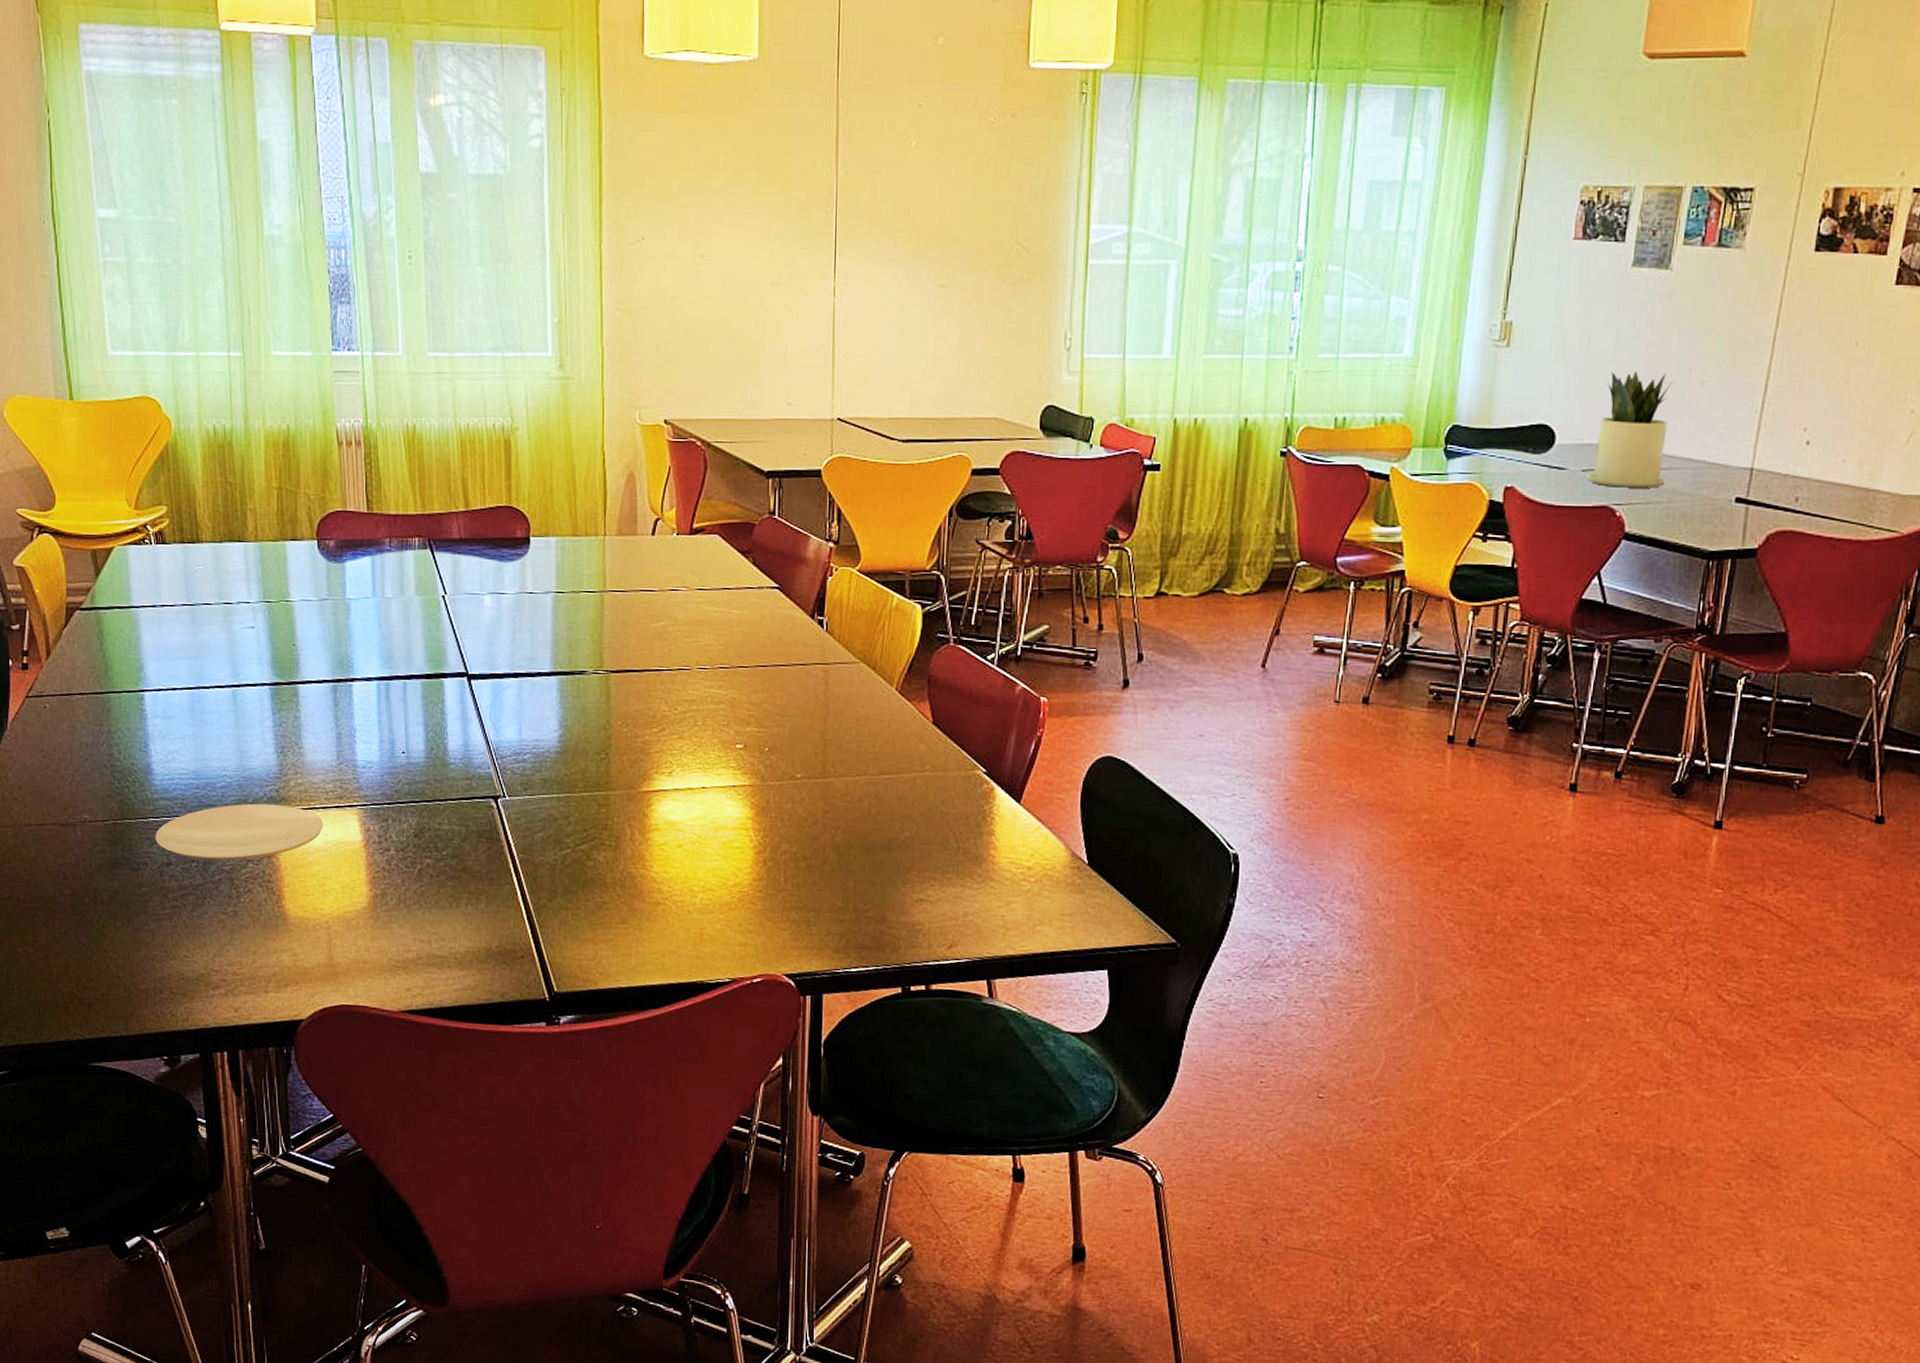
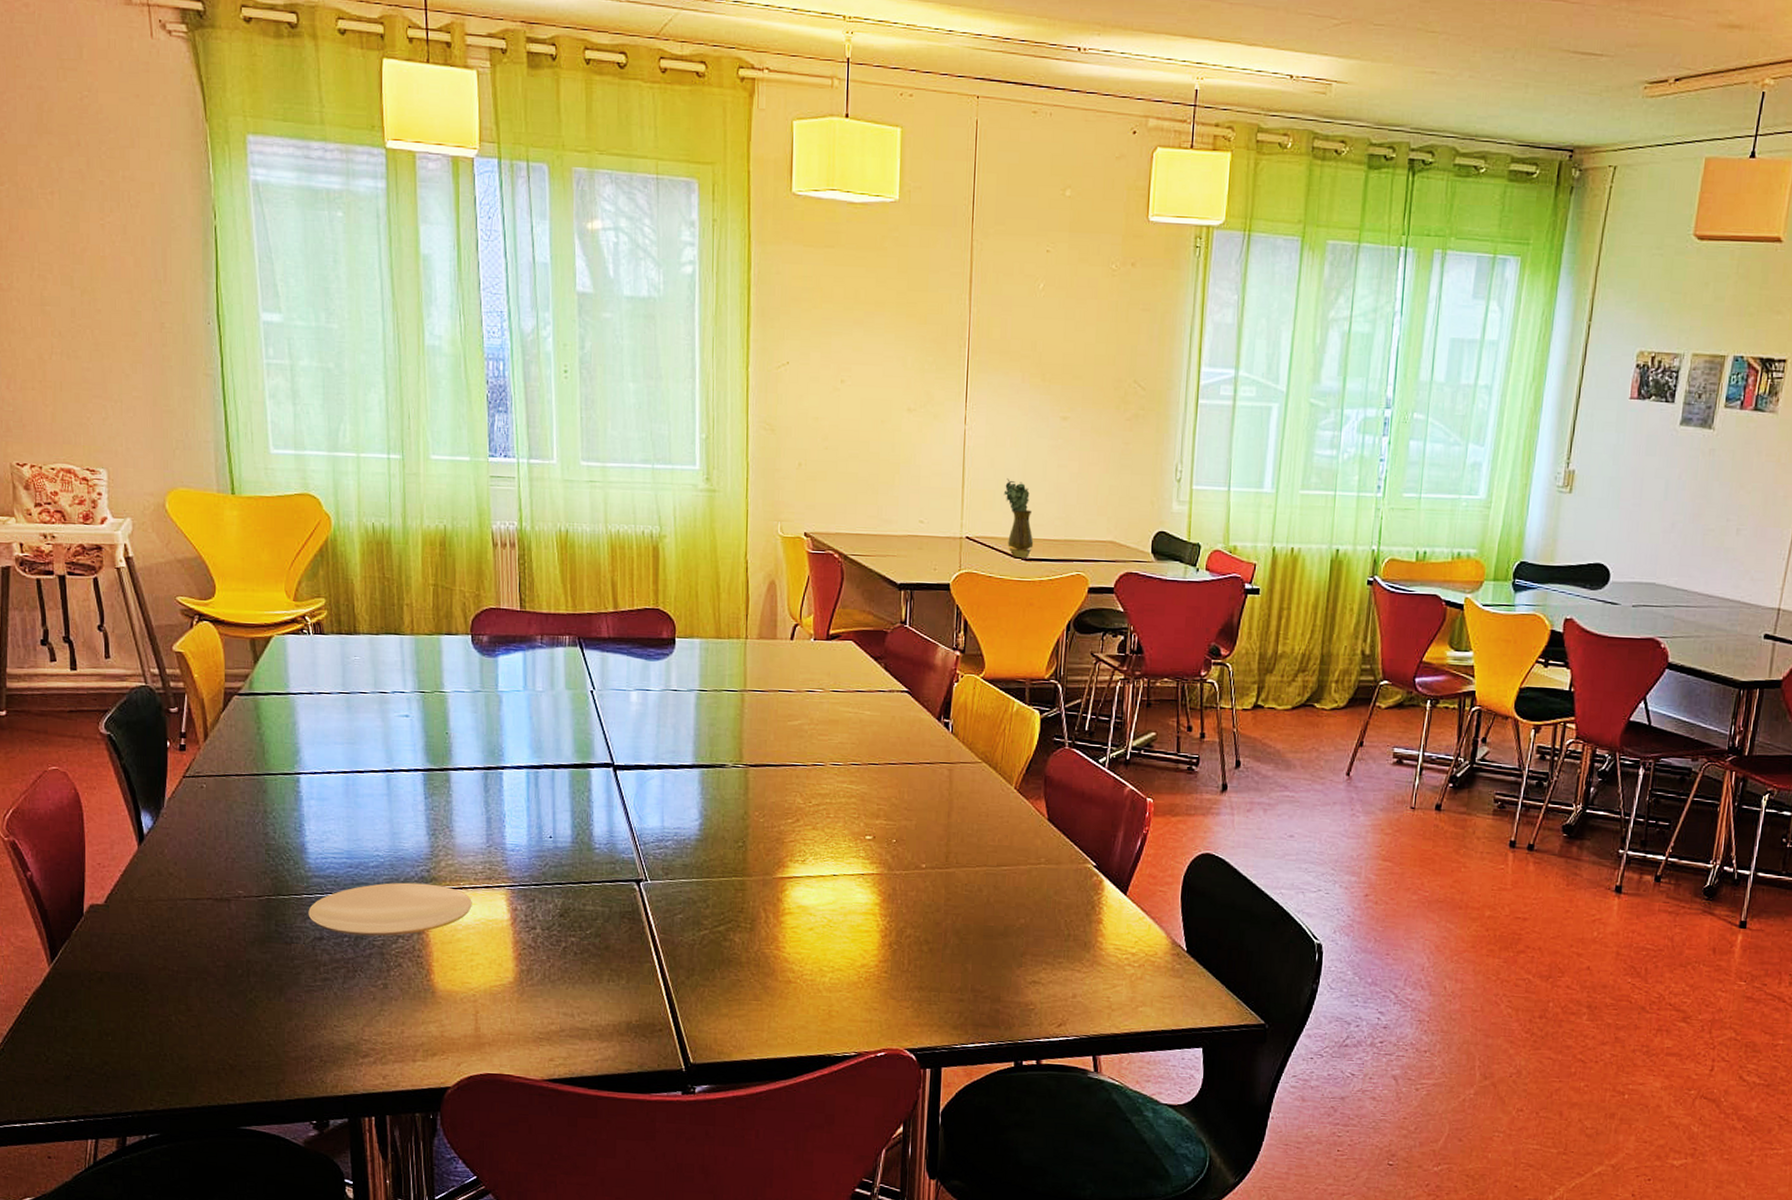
vase: none [877,354,911,439] -> present [1003,478,1034,558]
planter: present [1586,371,1673,488] -> none [1636,518,1713,624]

